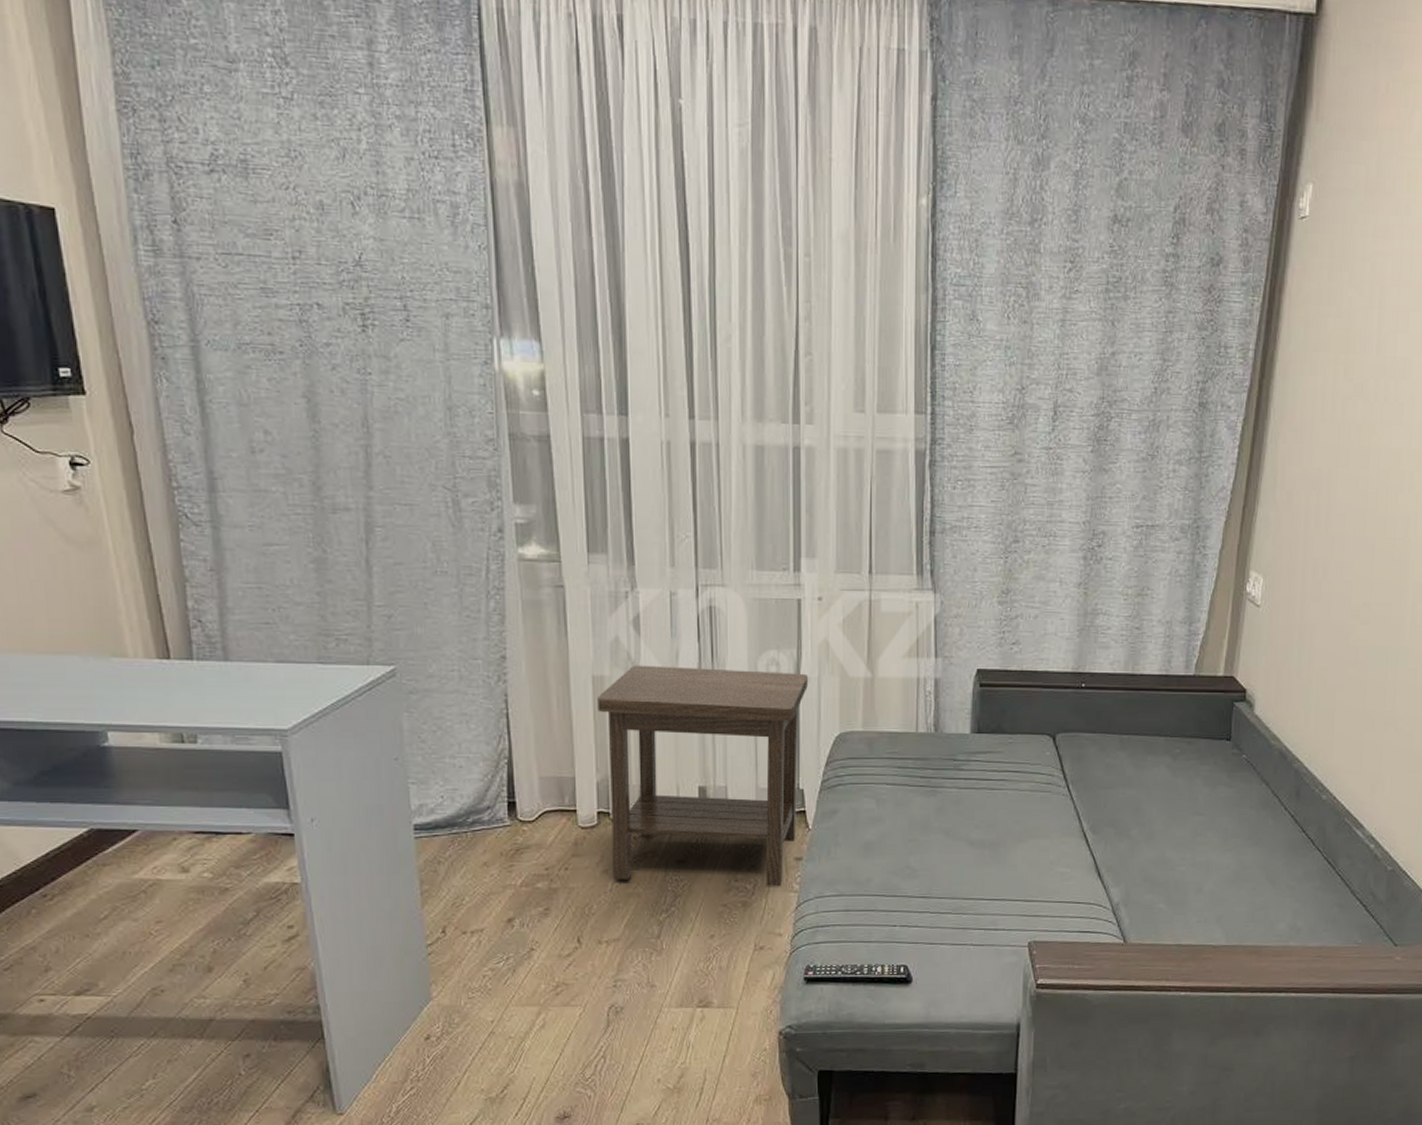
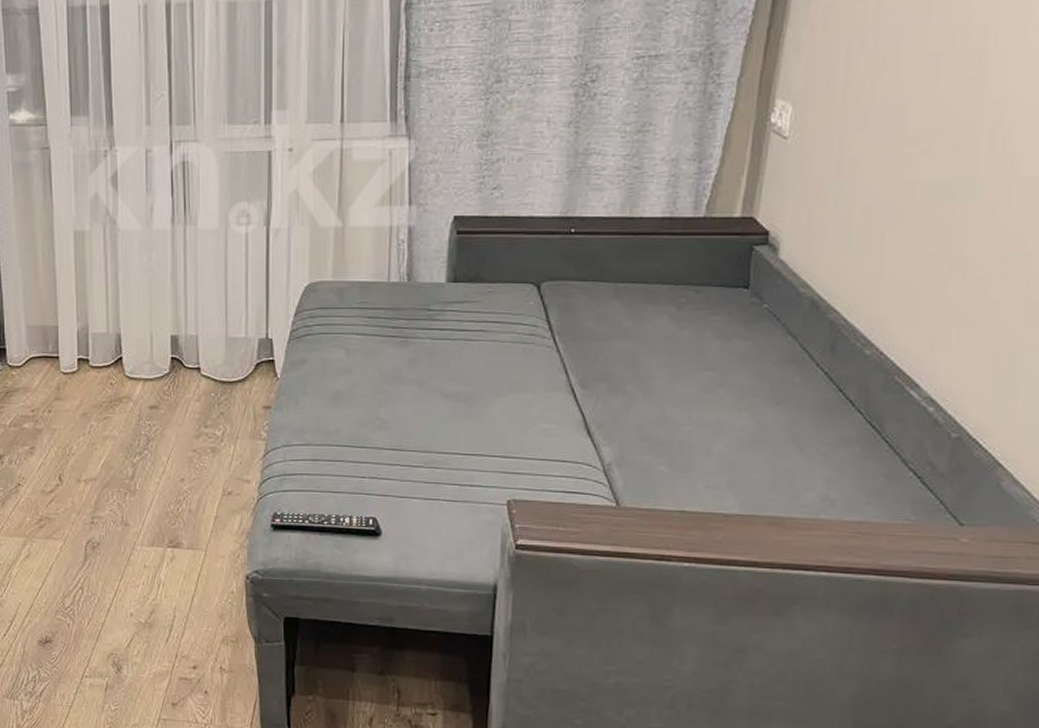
side table: present [596,665,808,887] -> none [77,219,277,435]

